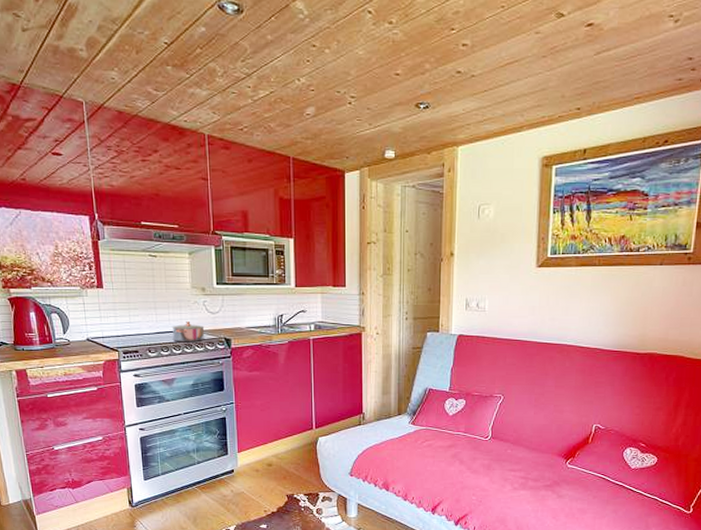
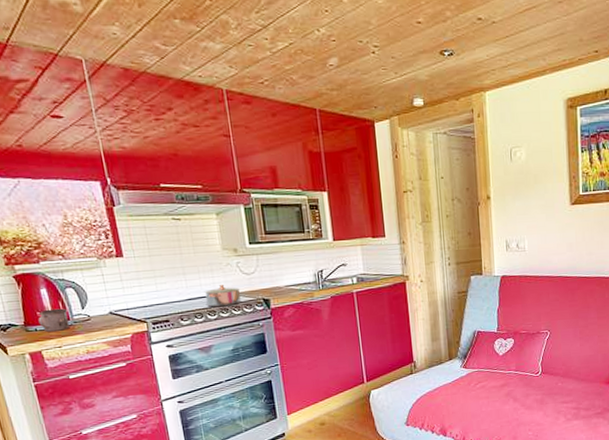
mug: none [25,331,52,353] -> present [38,308,70,333]

